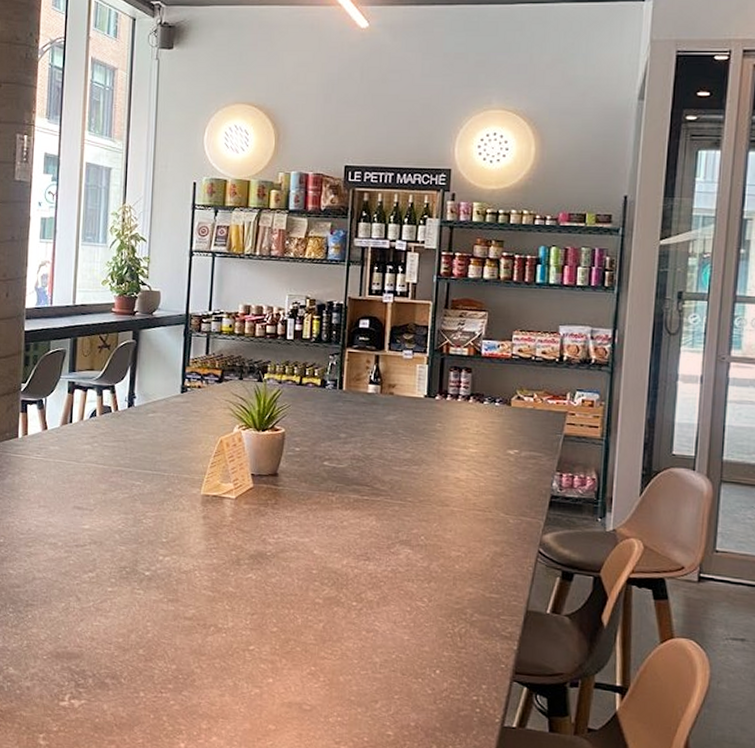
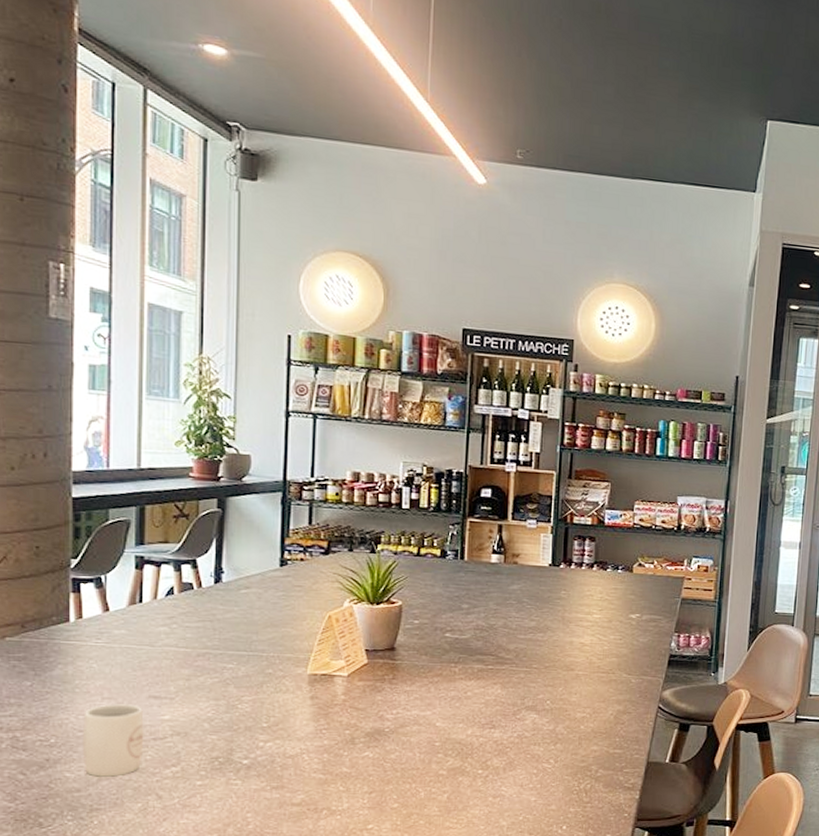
mug: none [22,512,70,578] -> present [82,704,144,778]

